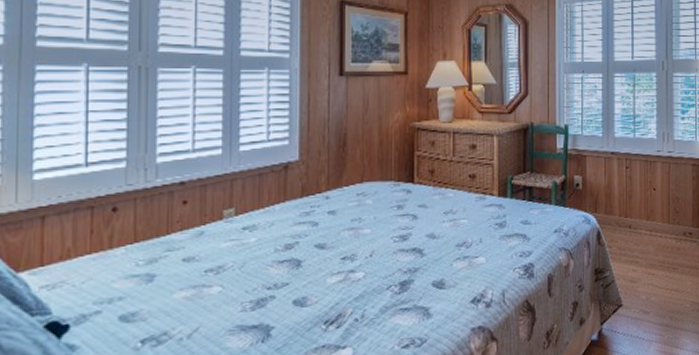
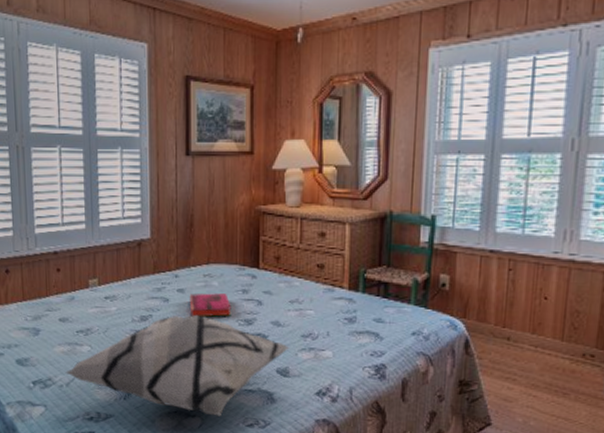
decorative pillow: none [188,237,445,343] -> present [66,315,290,416]
hardback book: none [341,211,386,239] -> present [189,293,231,317]

